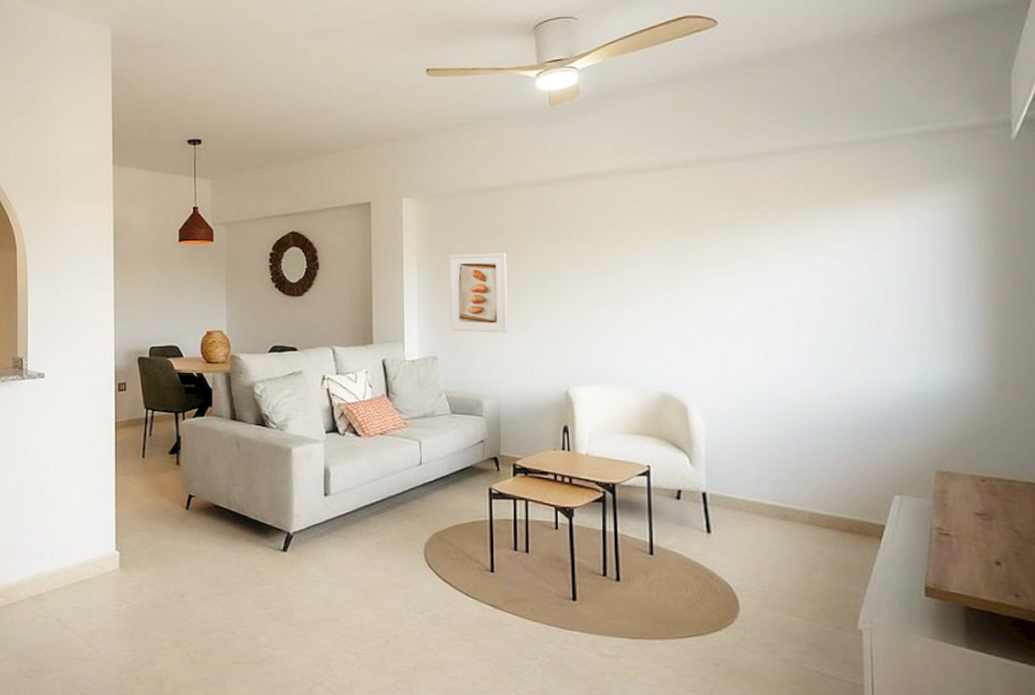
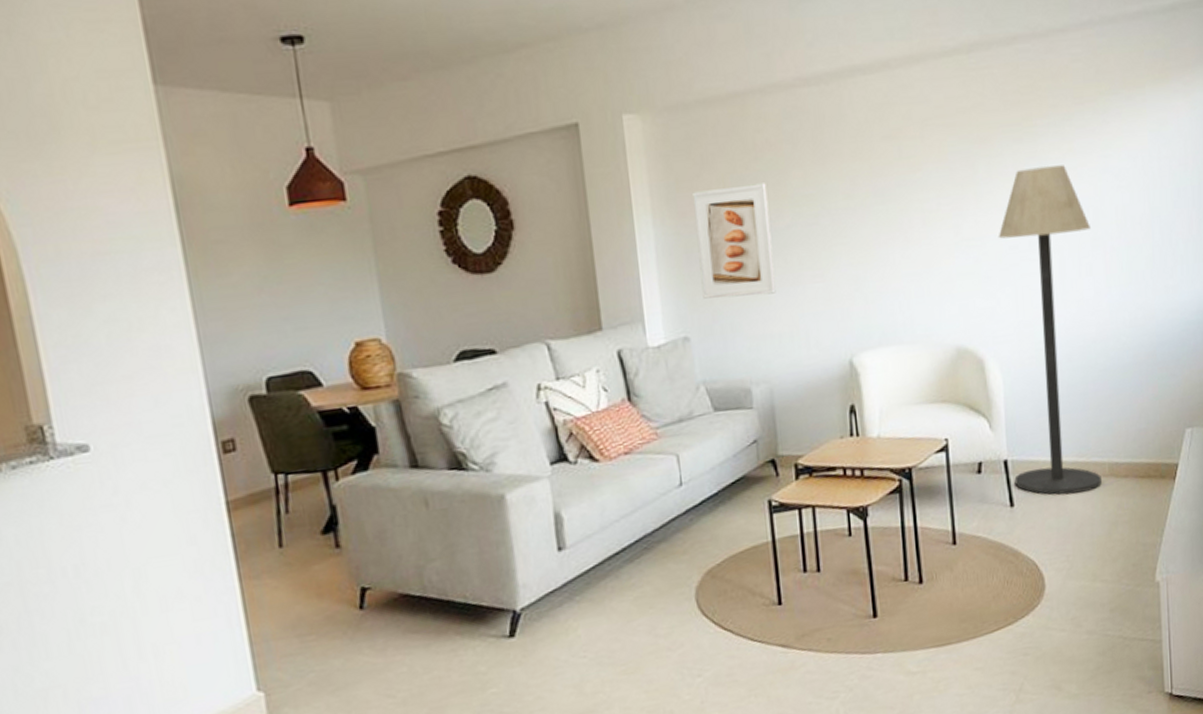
floor lamp: none [705,258,801,533] -> present [998,165,1102,495]

